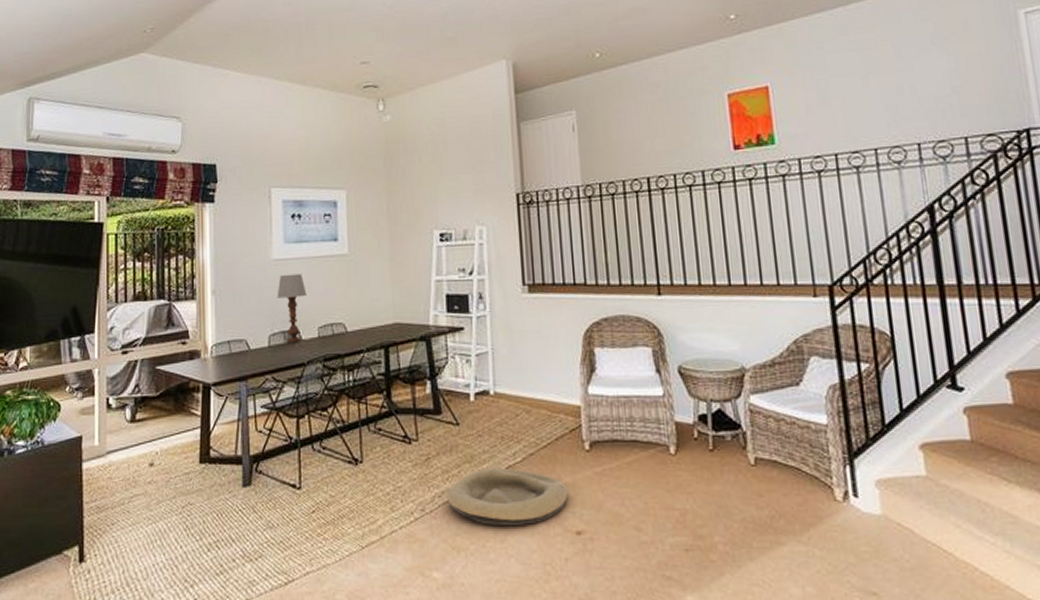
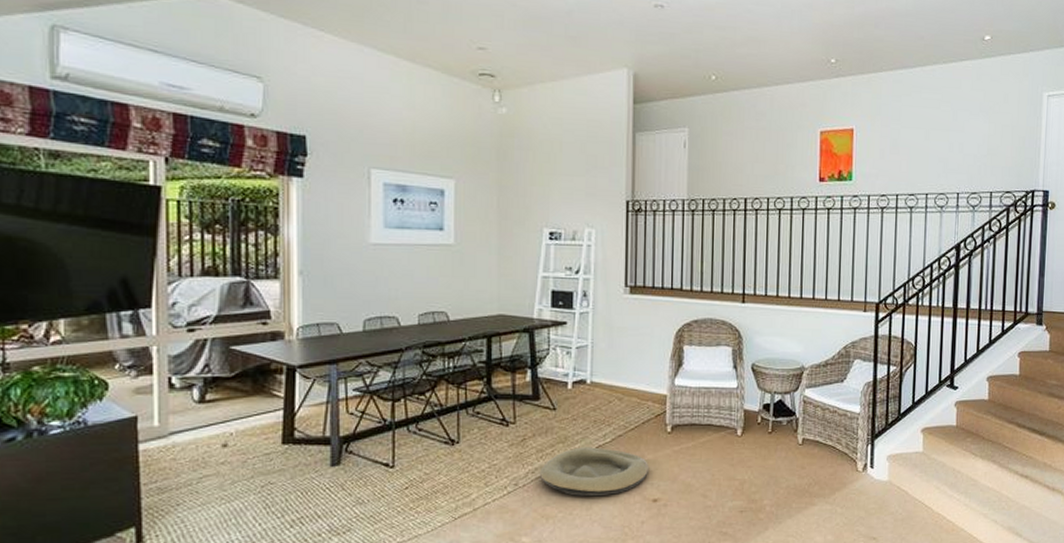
table lamp: present [277,273,307,343] -> none [374,260,407,329]

